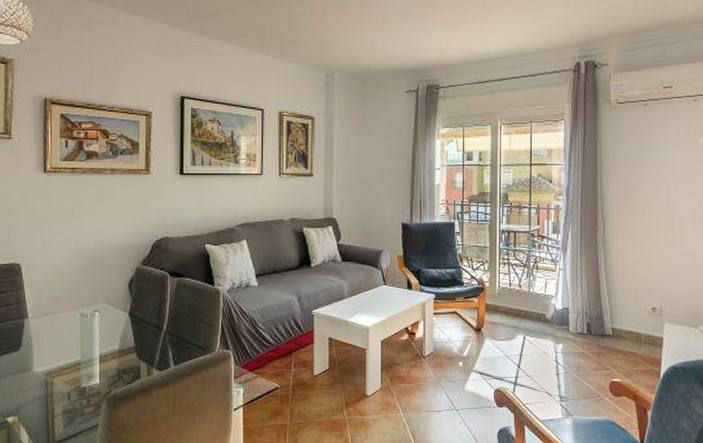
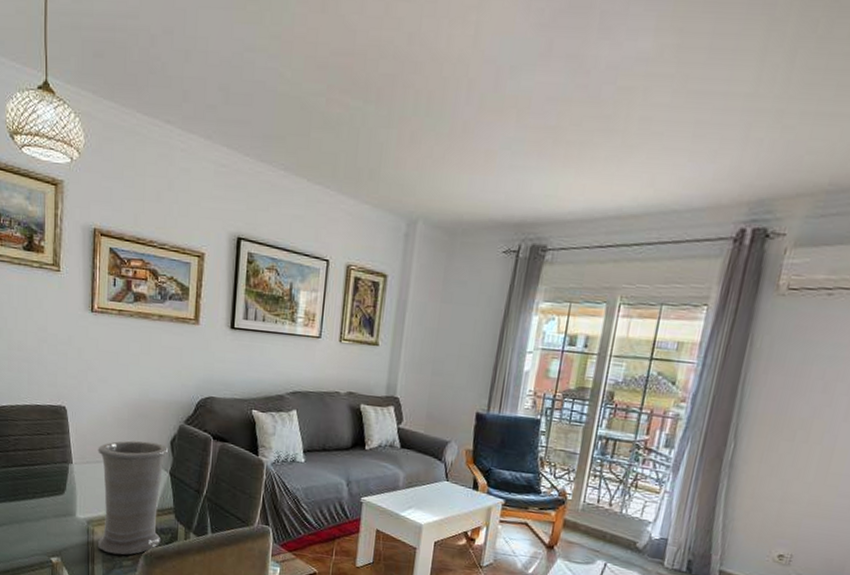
vase: none [54,286,127,403] -> present [98,440,169,555]

